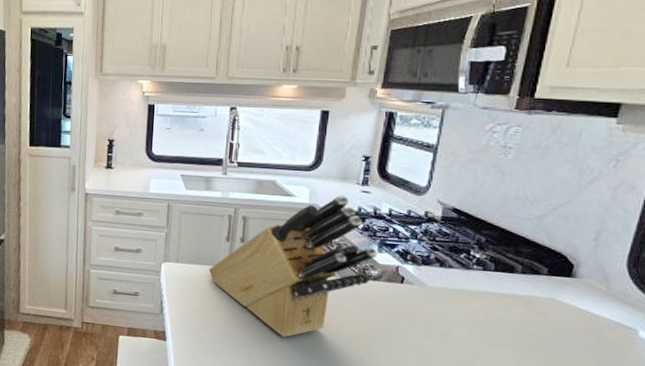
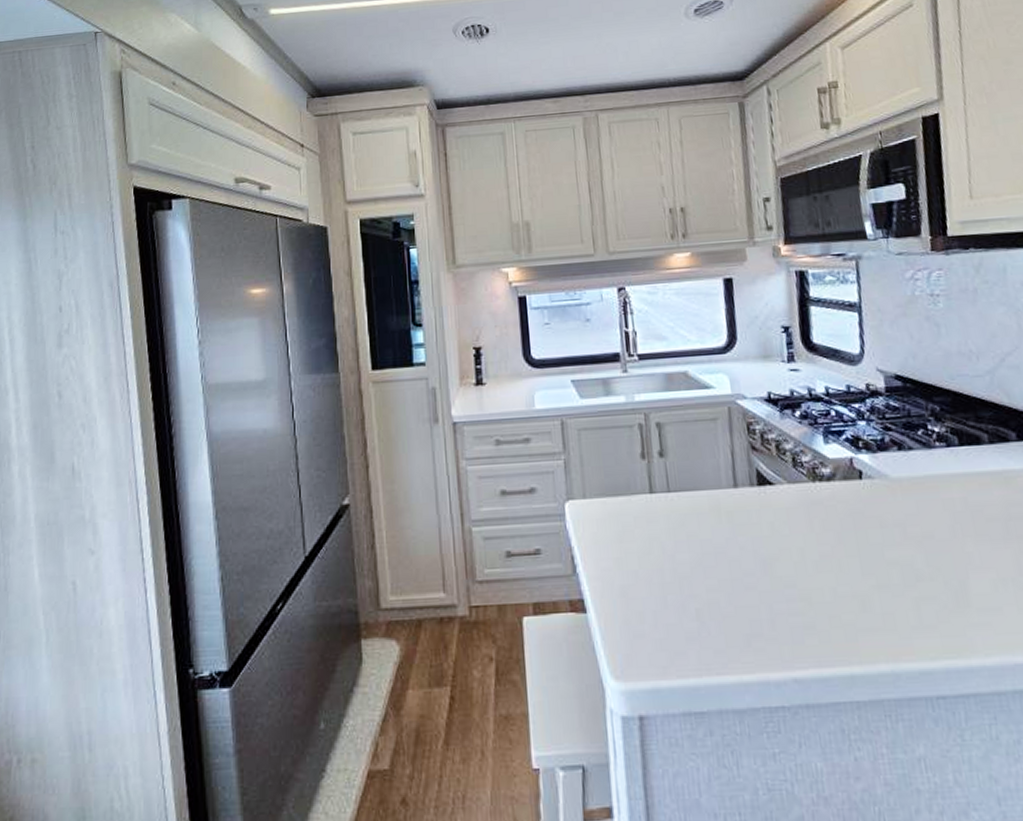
knife block: present [208,196,378,337] -> none [625,379,825,578]

